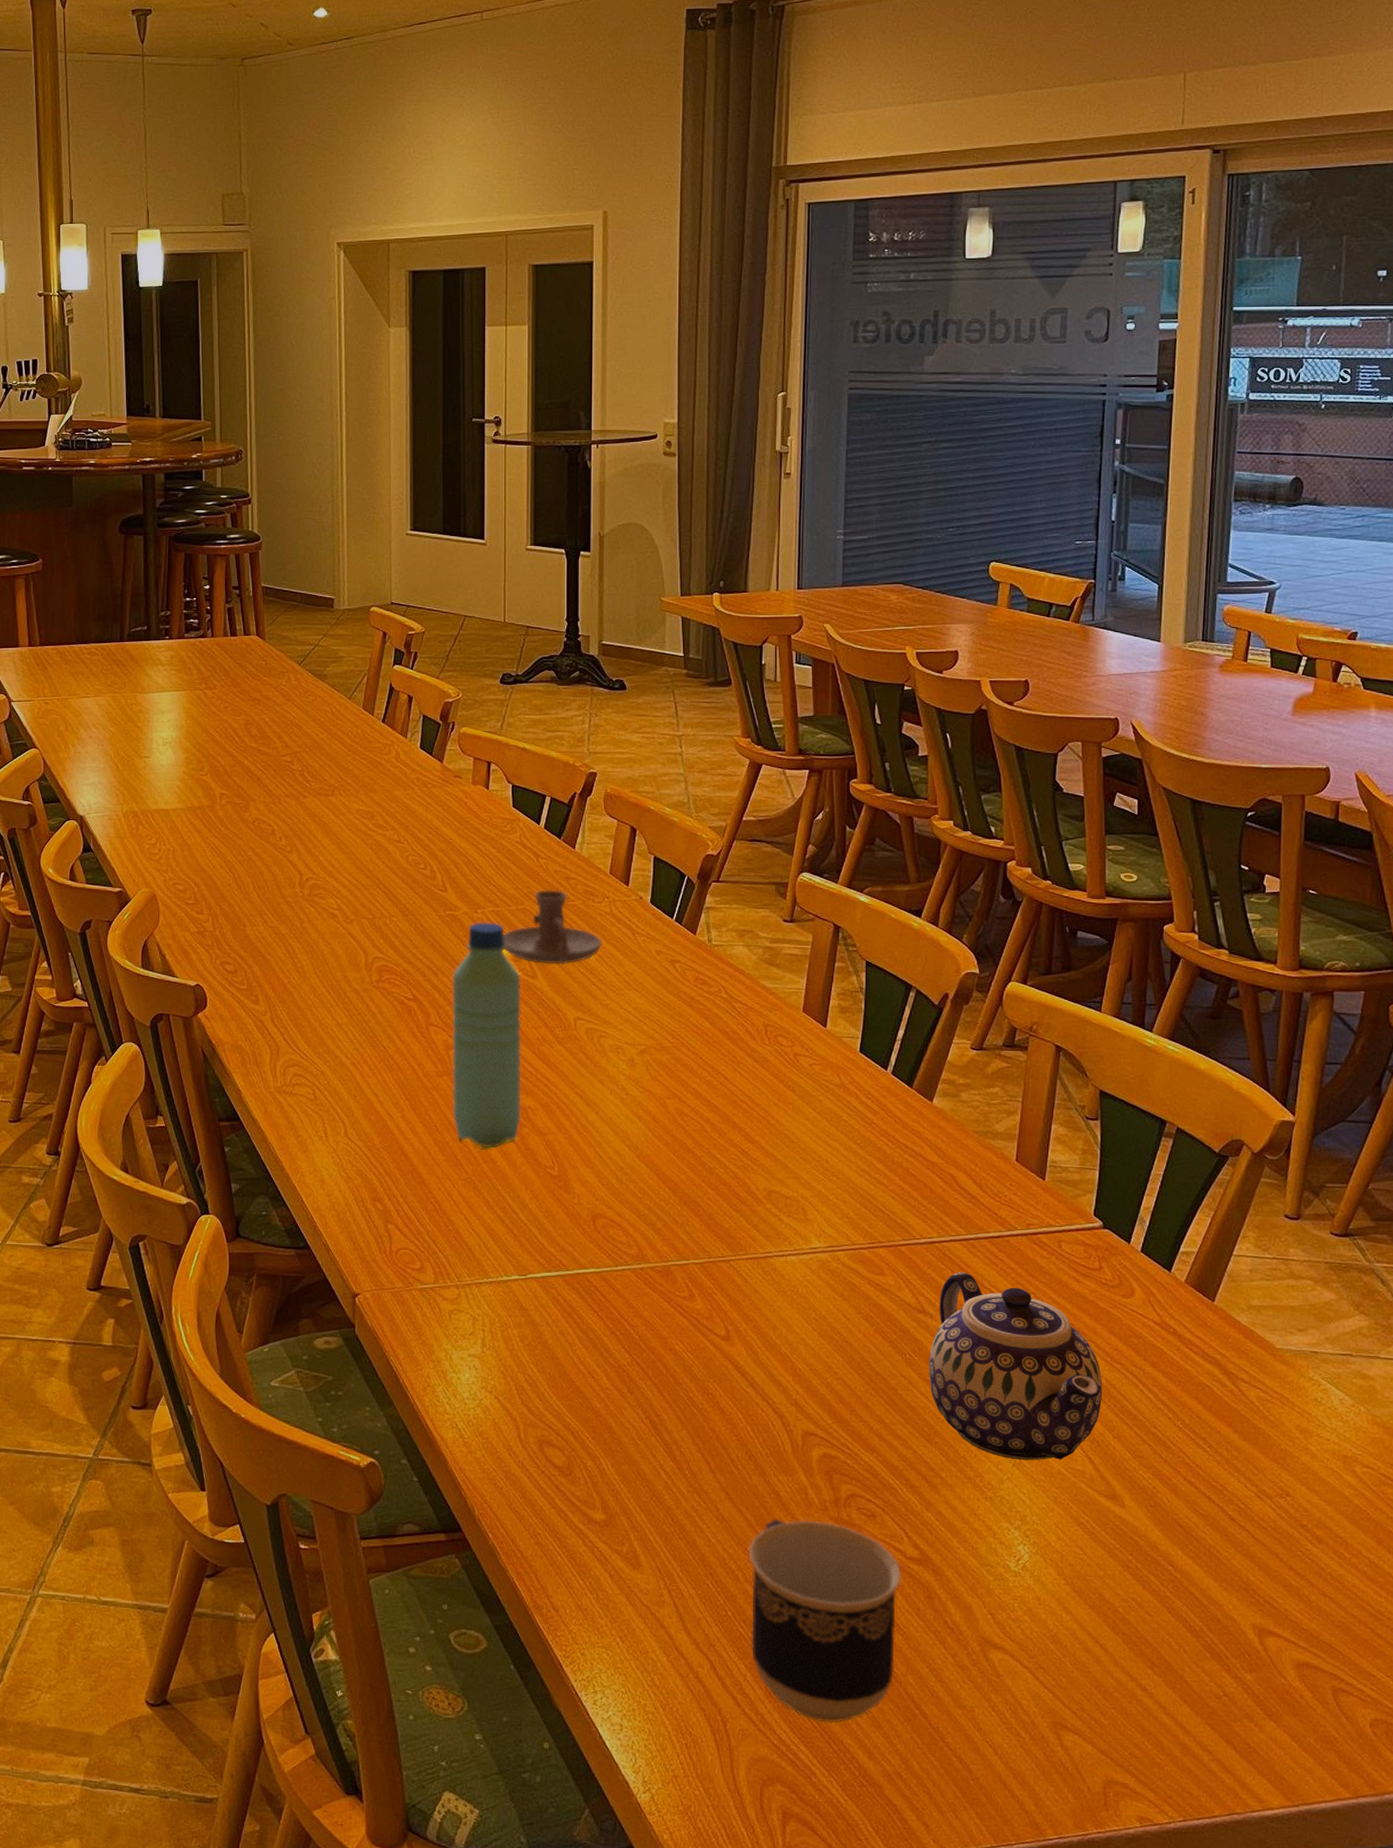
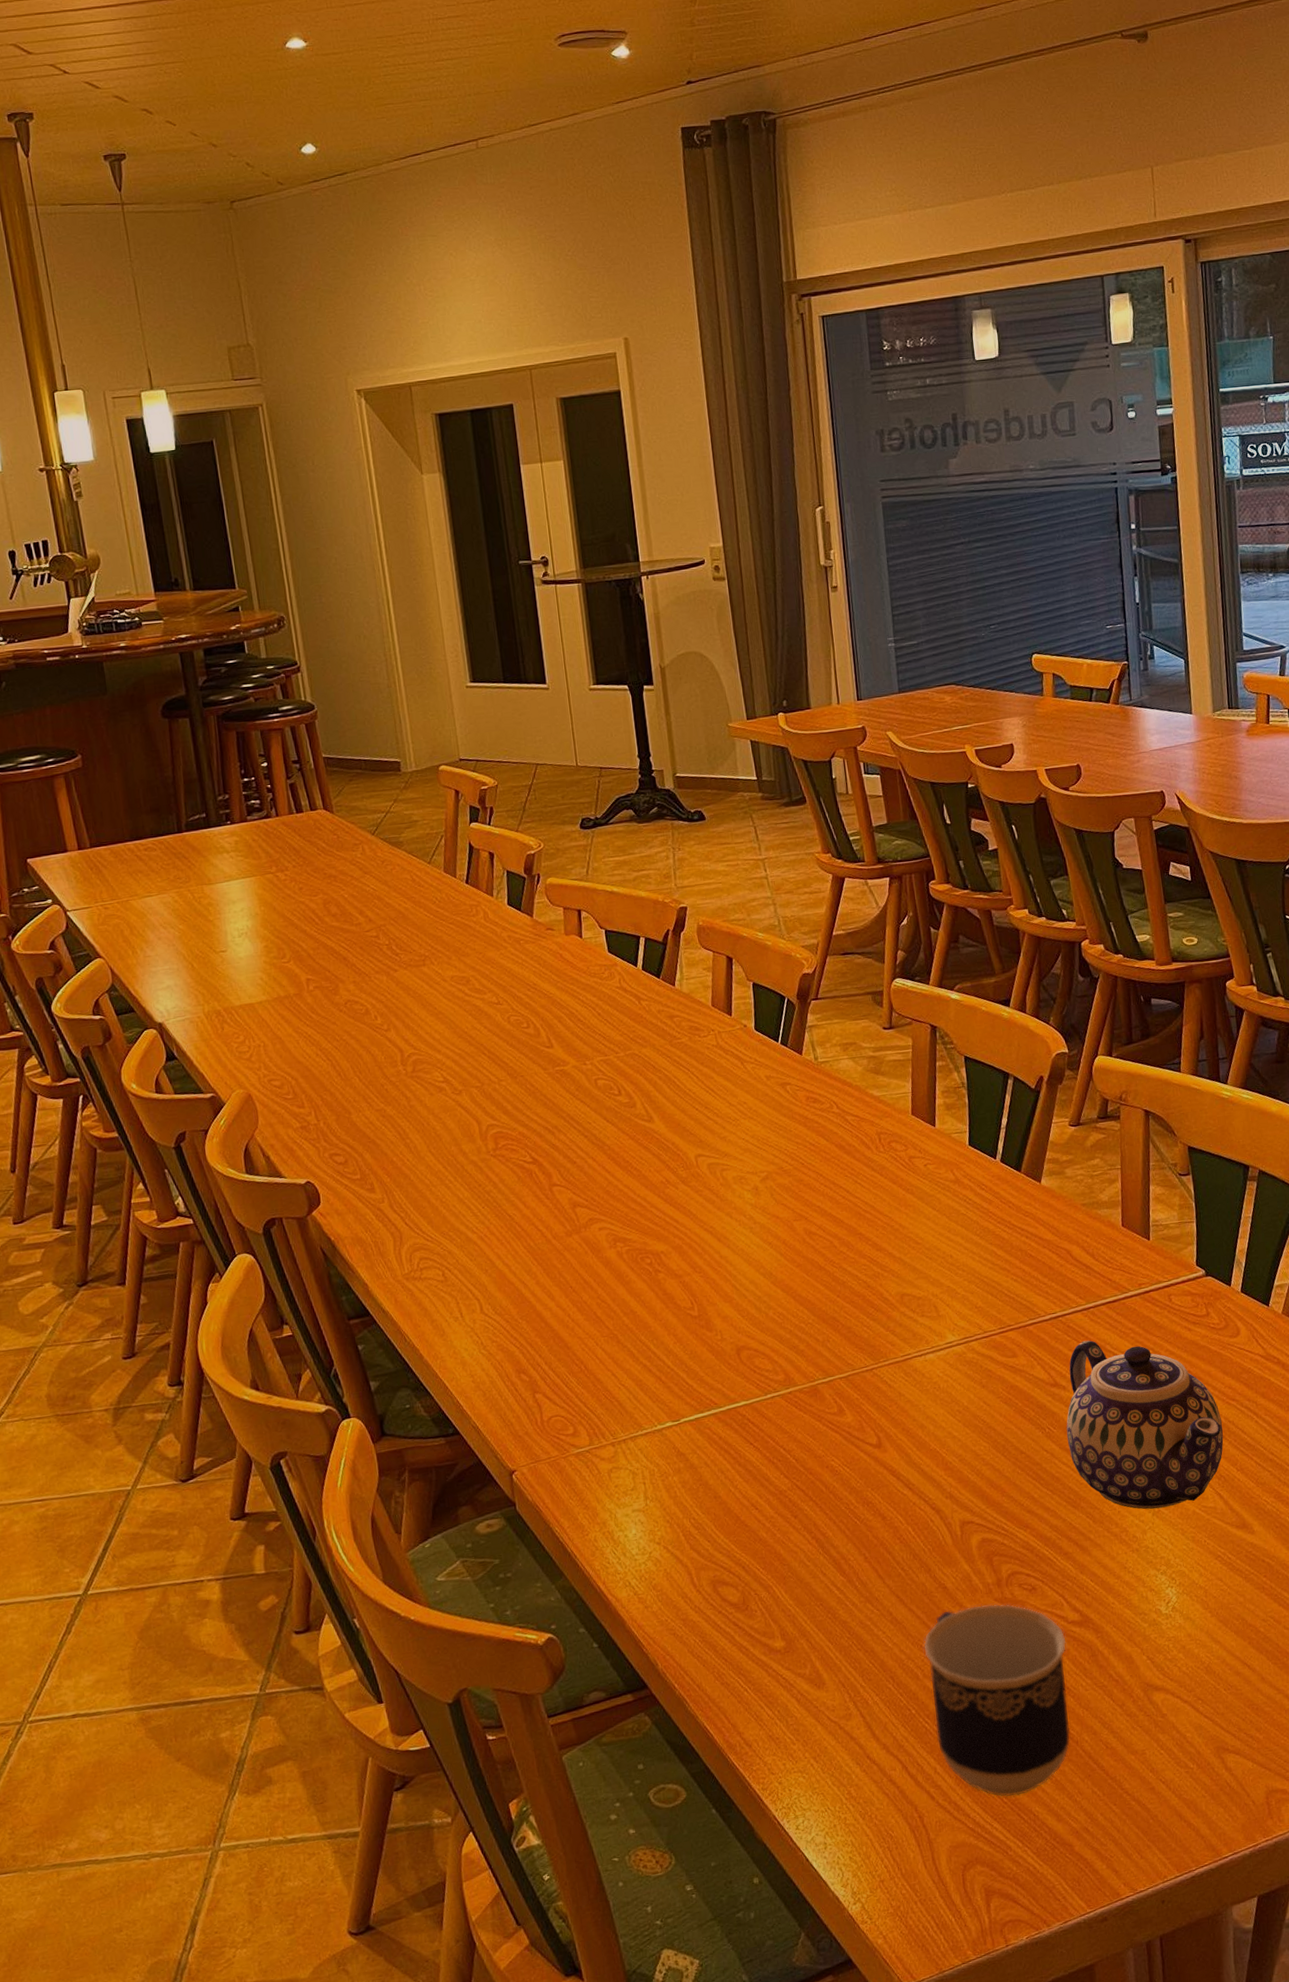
water bottle: present [452,922,522,1149] -> none [569,1071,655,1301]
candle holder: present [503,890,602,966] -> none [615,1029,713,1107]

